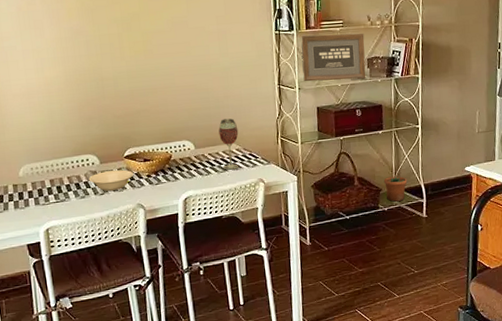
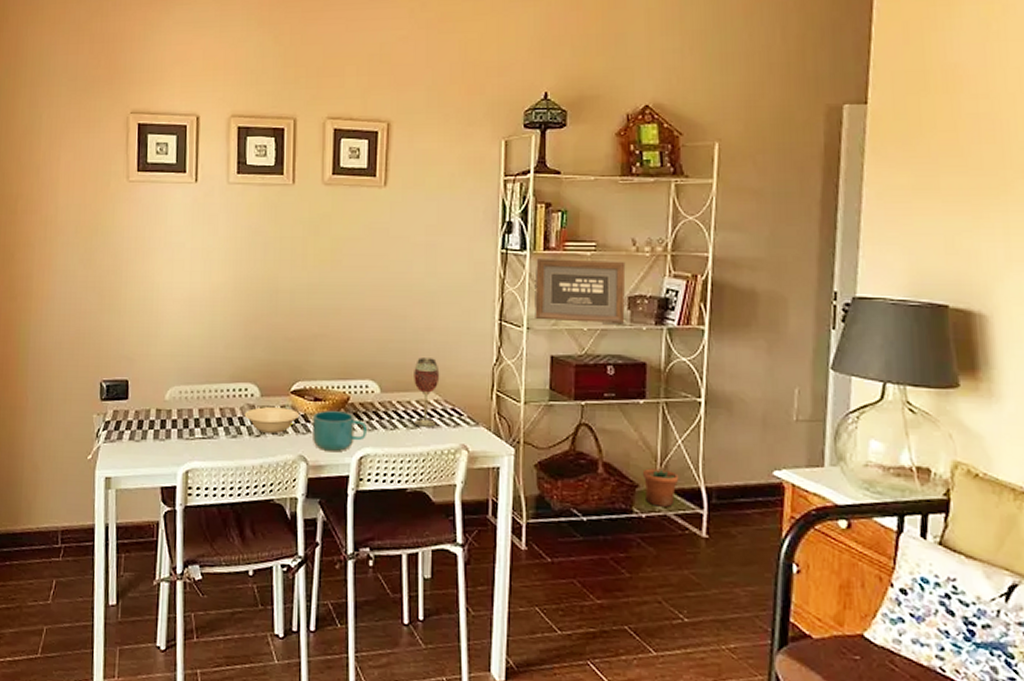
cup: none [145,166,188,198] -> present [313,411,366,451]

